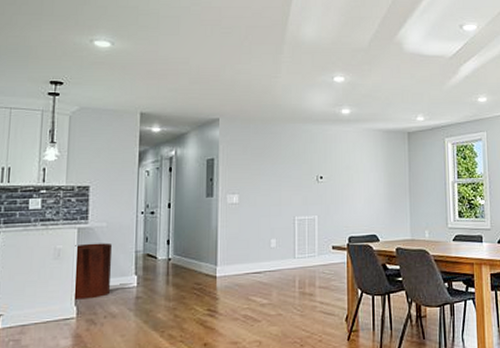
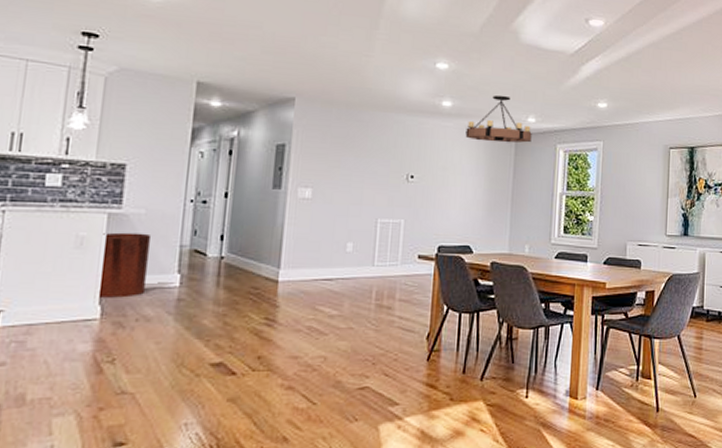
chandelier: none [364,99,422,141] -> present [465,95,532,143]

